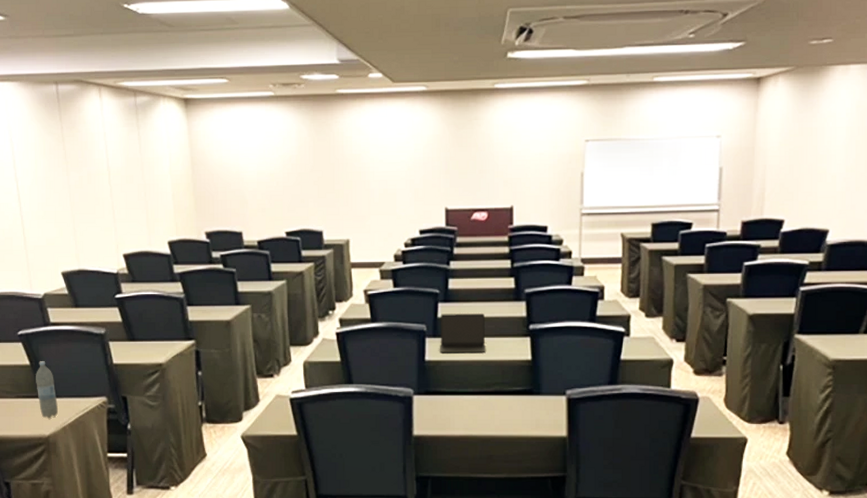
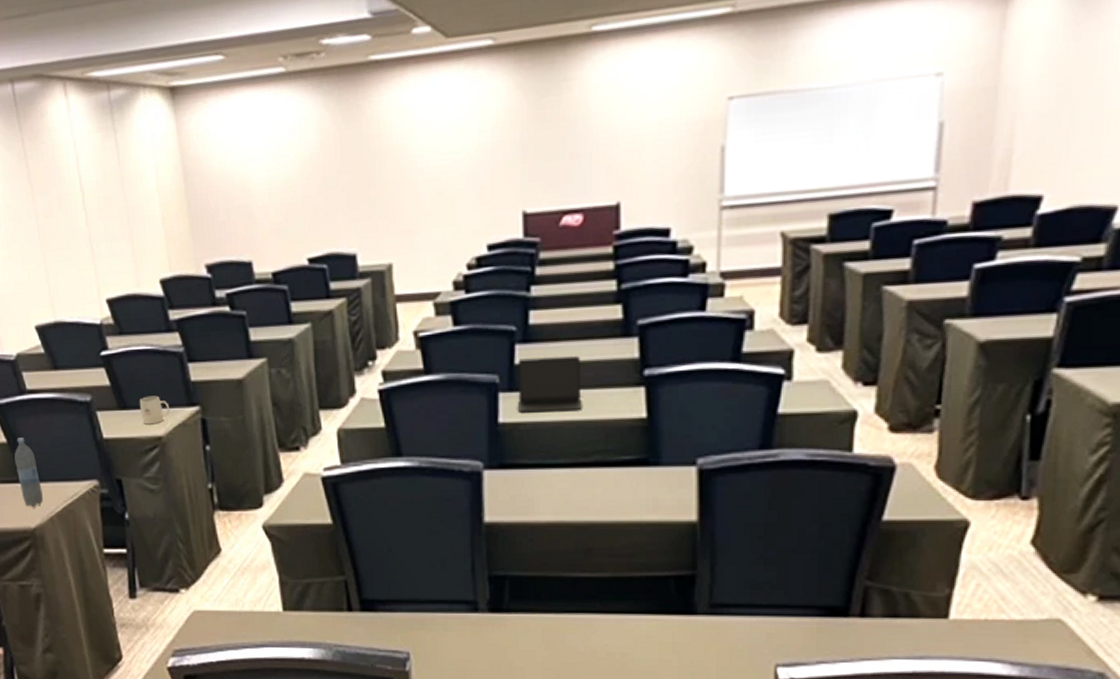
mug: none [145,331,170,354] -> present [139,395,170,425]

